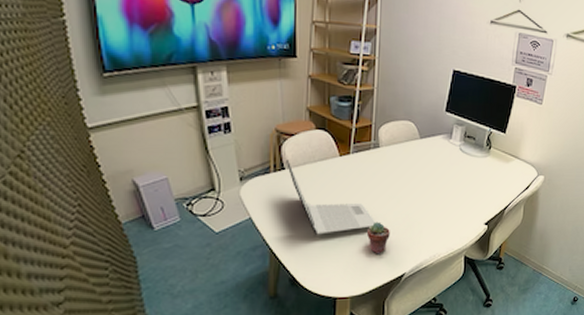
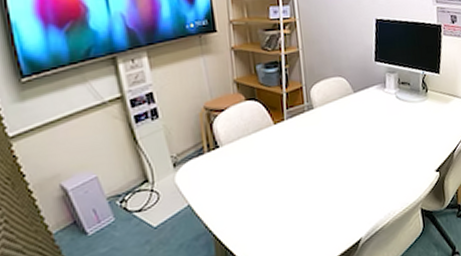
laptop: present [287,159,375,236] -> none [220,136,321,214]
potted succulent: present [367,222,390,254] -> none [314,186,339,223]

